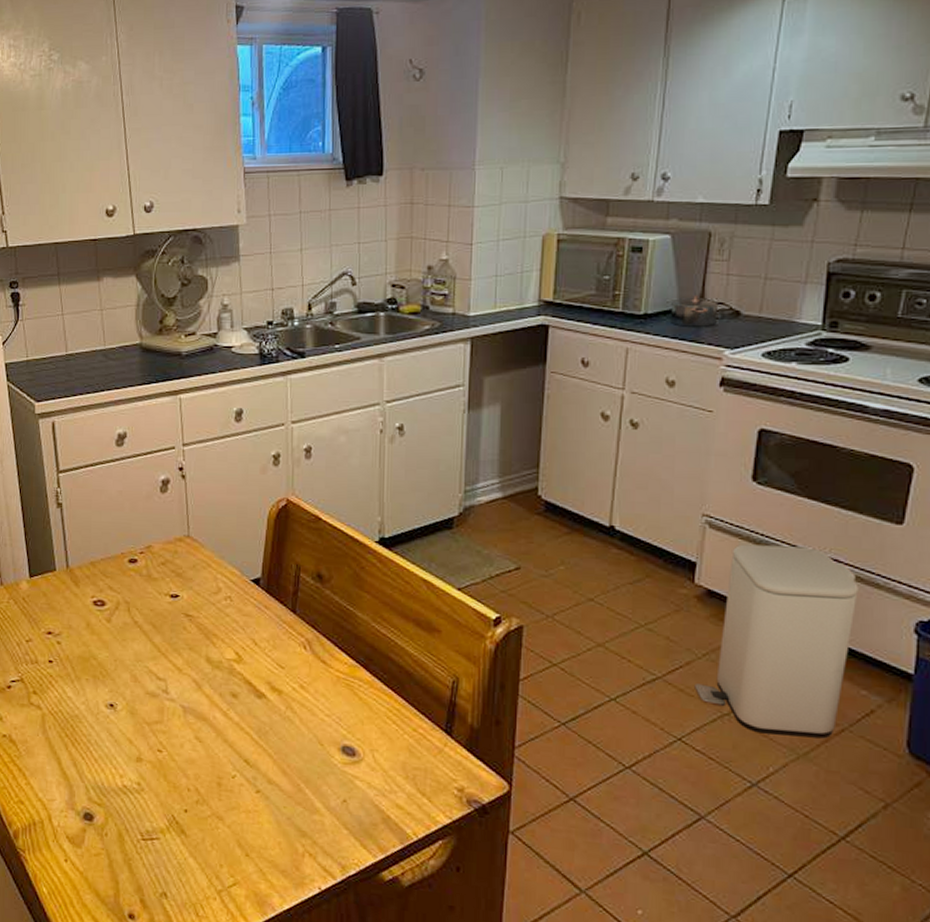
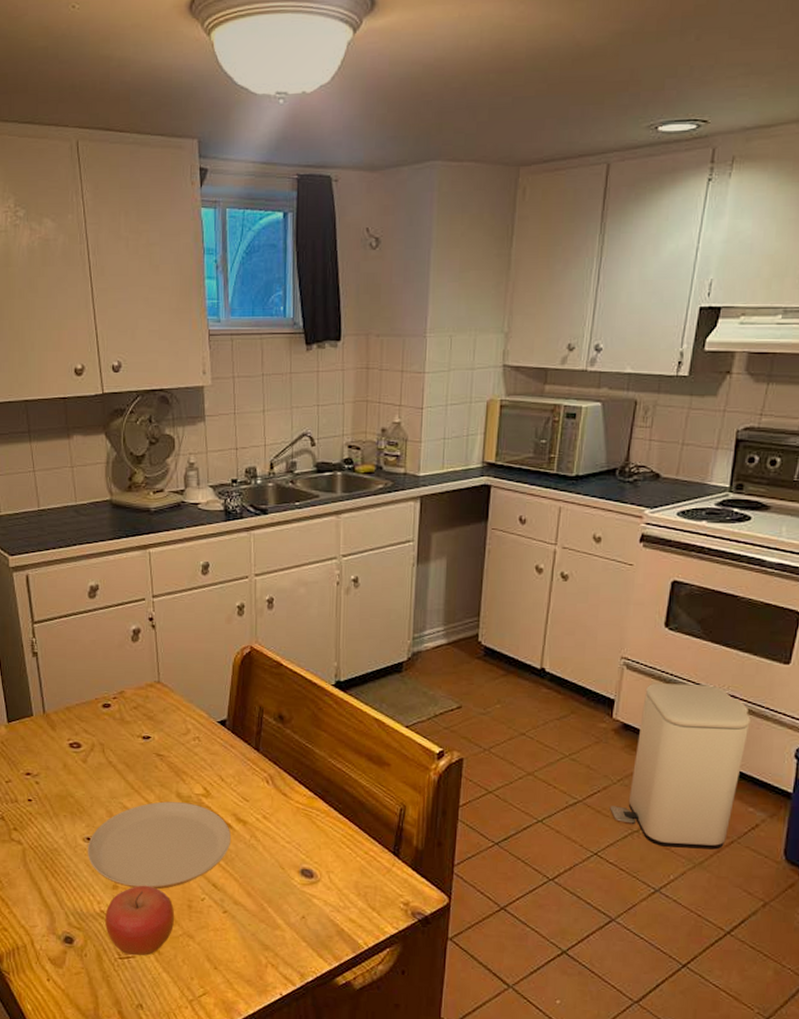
plate: none [109,666,264,764] -> present [87,801,231,890]
fruit: none [128,758,203,838] -> present [105,885,175,956]
cooking pot: present [671,295,719,327] -> none [599,459,642,488]

